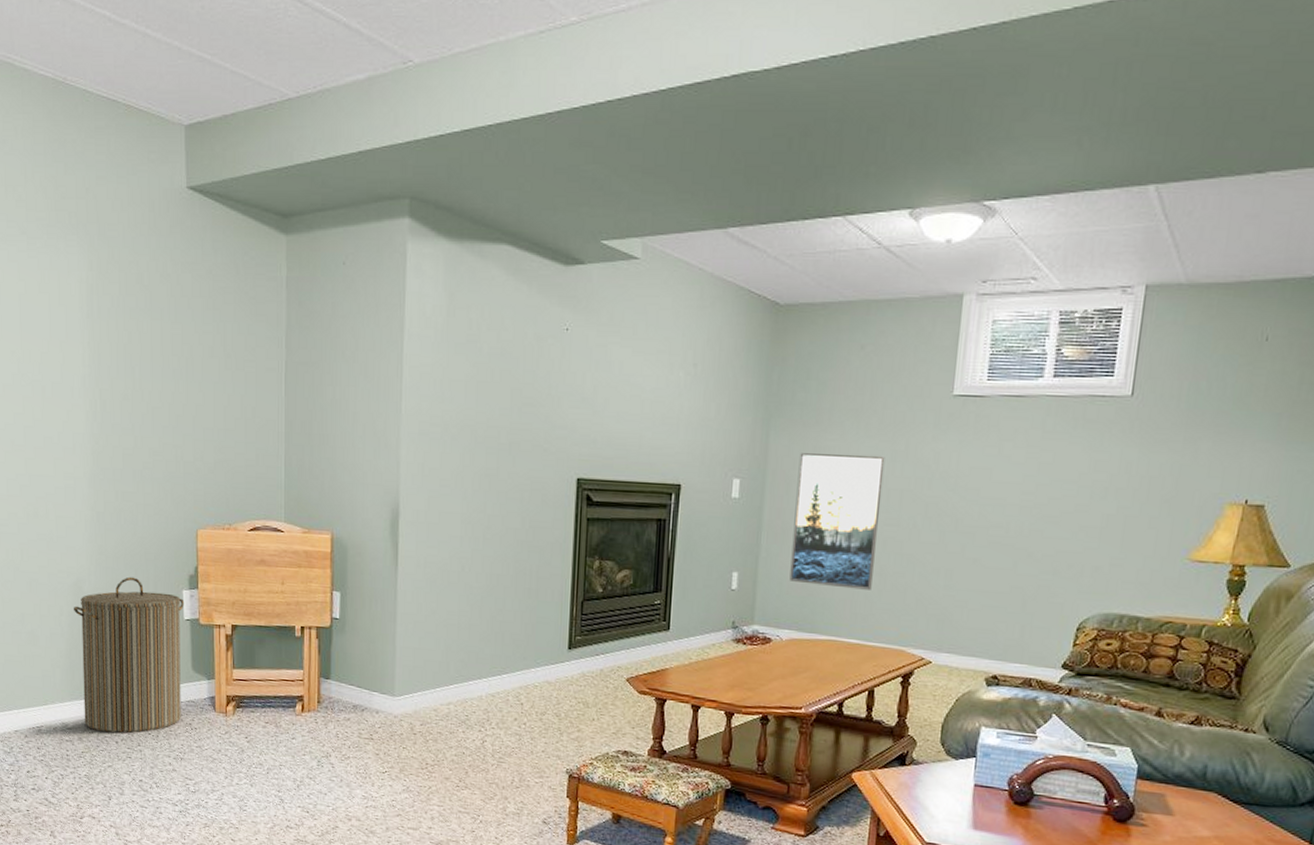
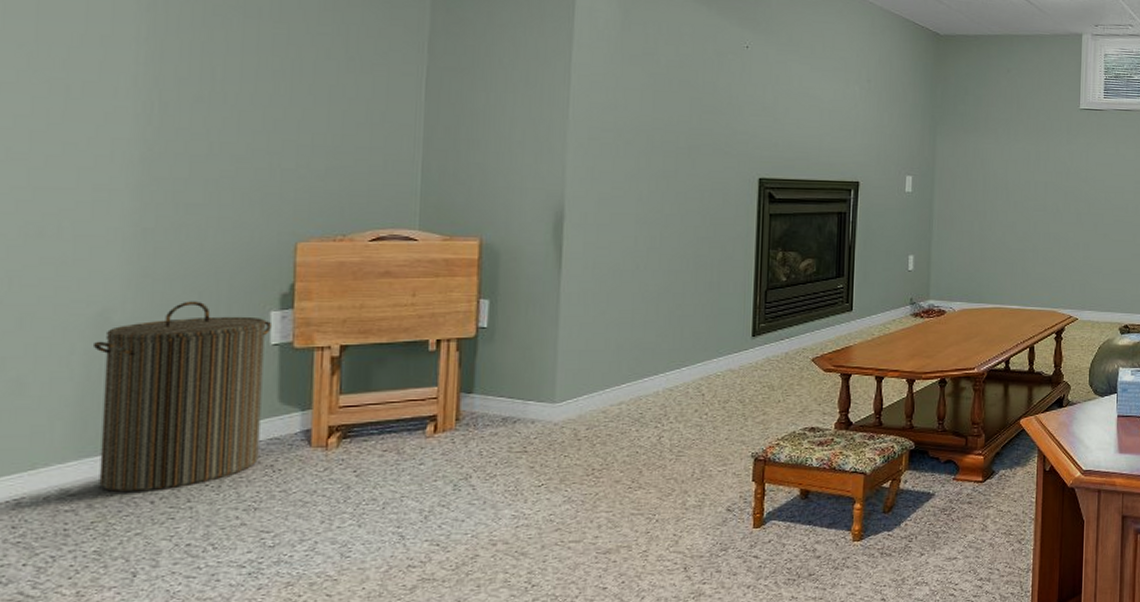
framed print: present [789,453,885,590] -> none [959,154,1032,264]

